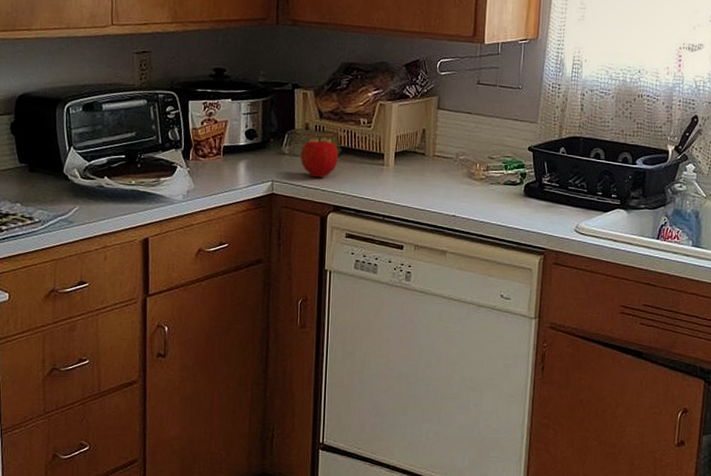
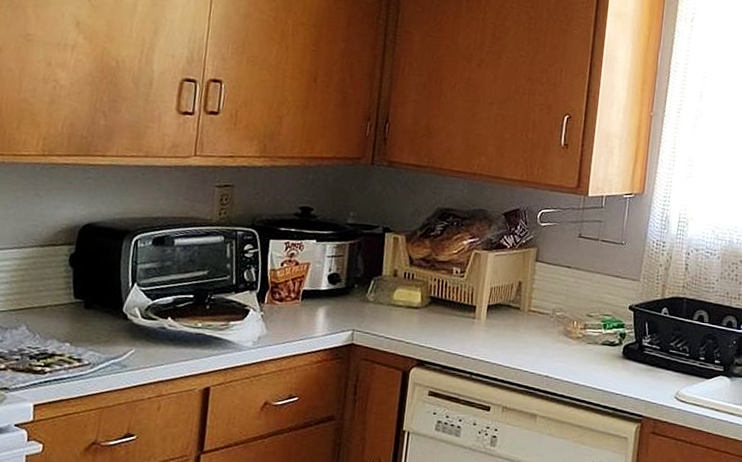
fruit: present [301,136,339,178] -> none [386,284,427,329]

